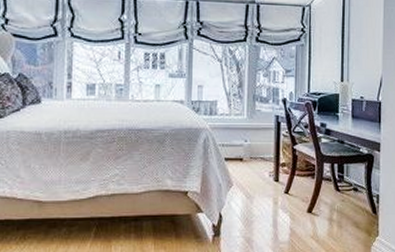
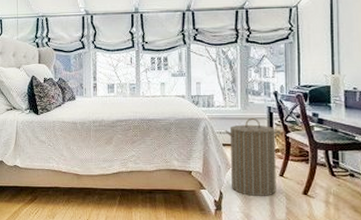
laundry hamper: none [228,129,287,217] -> present [224,118,280,196]

